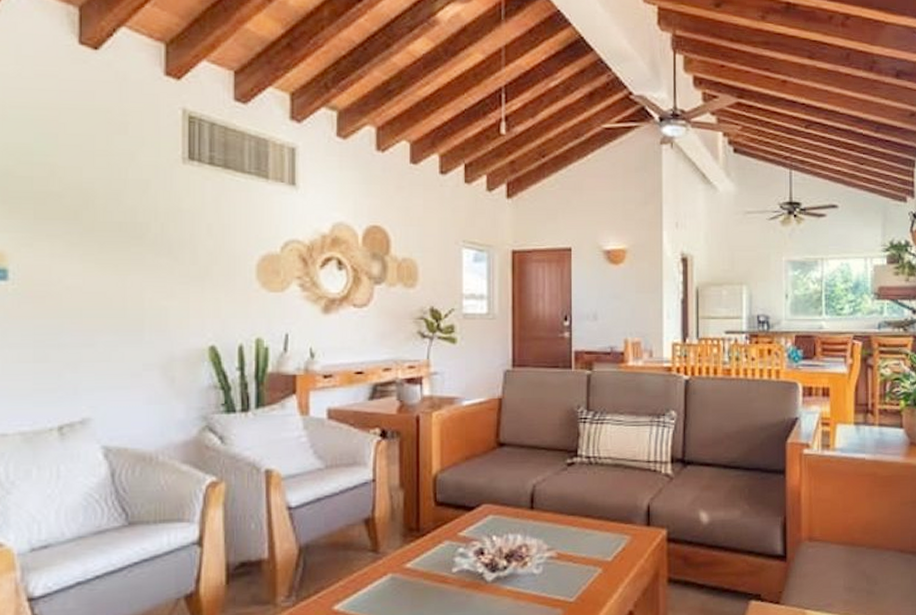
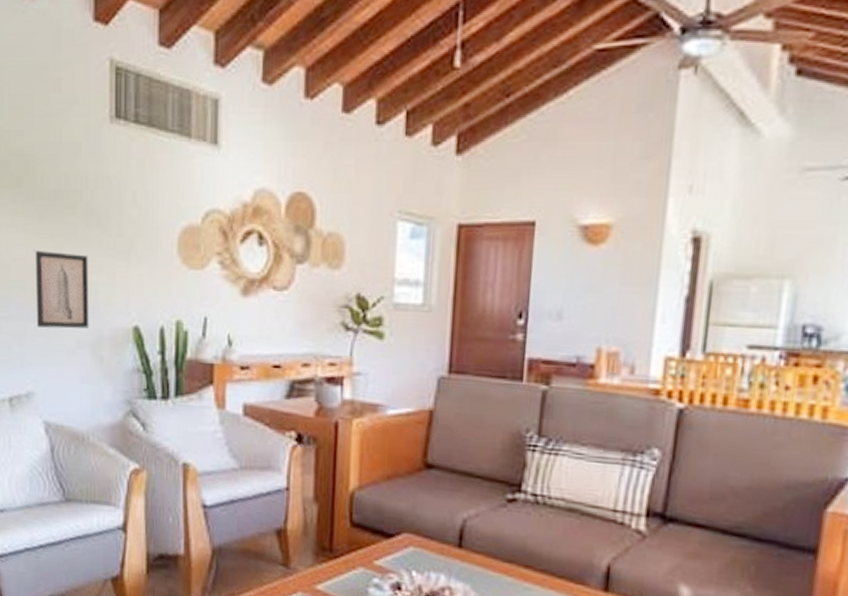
wall art: none [94,280,159,353] -> present [35,251,89,329]

